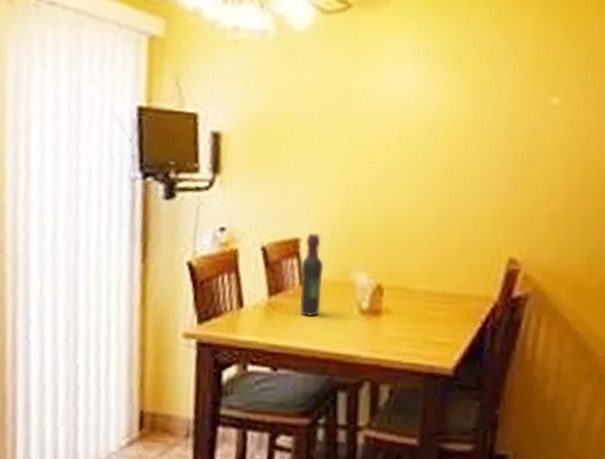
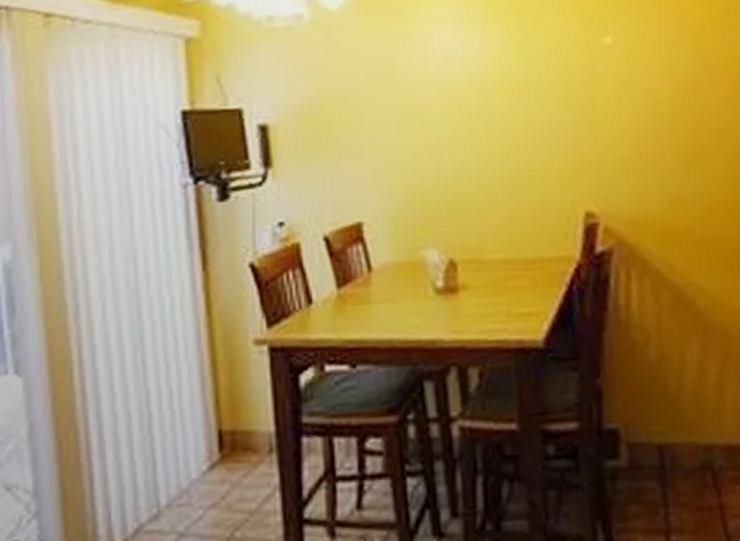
wine bottle: present [299,233,324,317] -> none [367,215,393,304]

